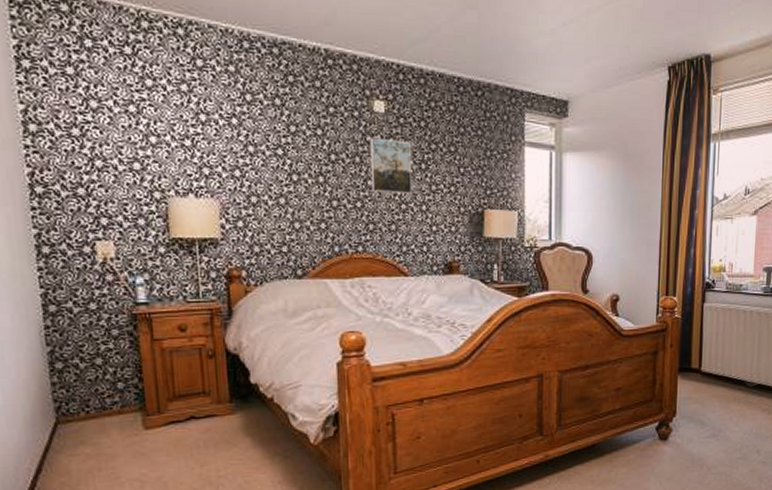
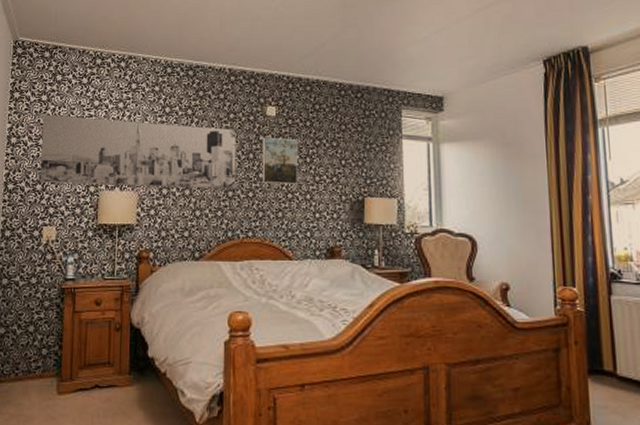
wall art: none [72,94,341,197] -> present [39,114,237,189]

